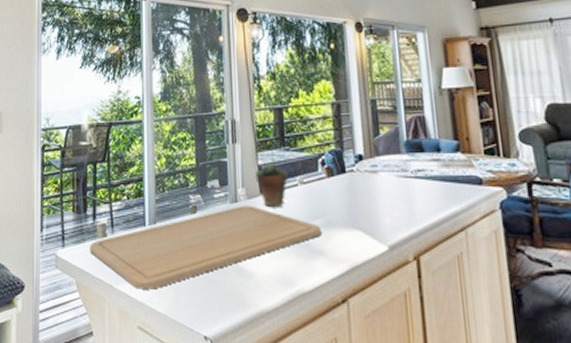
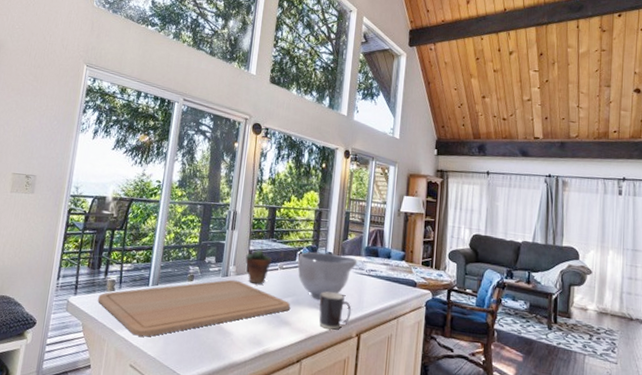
bowl: none [321,156,398,219] -> present [297,252,357,301]
mug: none [356,206,403,254] -> present [318,291,352,330]

